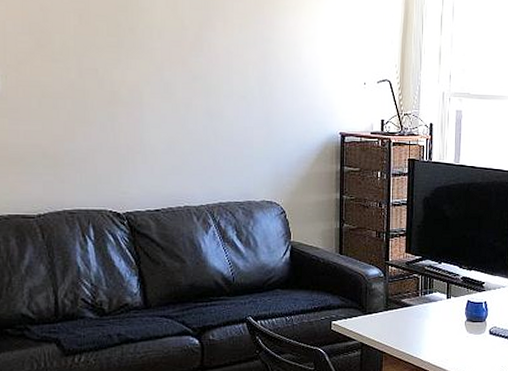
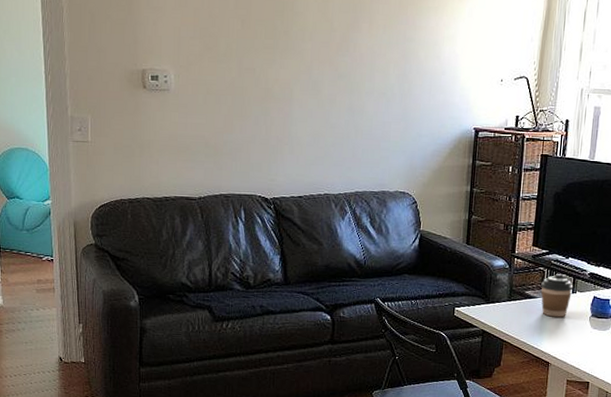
coffee cup: none [416,280,448,324] -> present [541,274,574,318]

